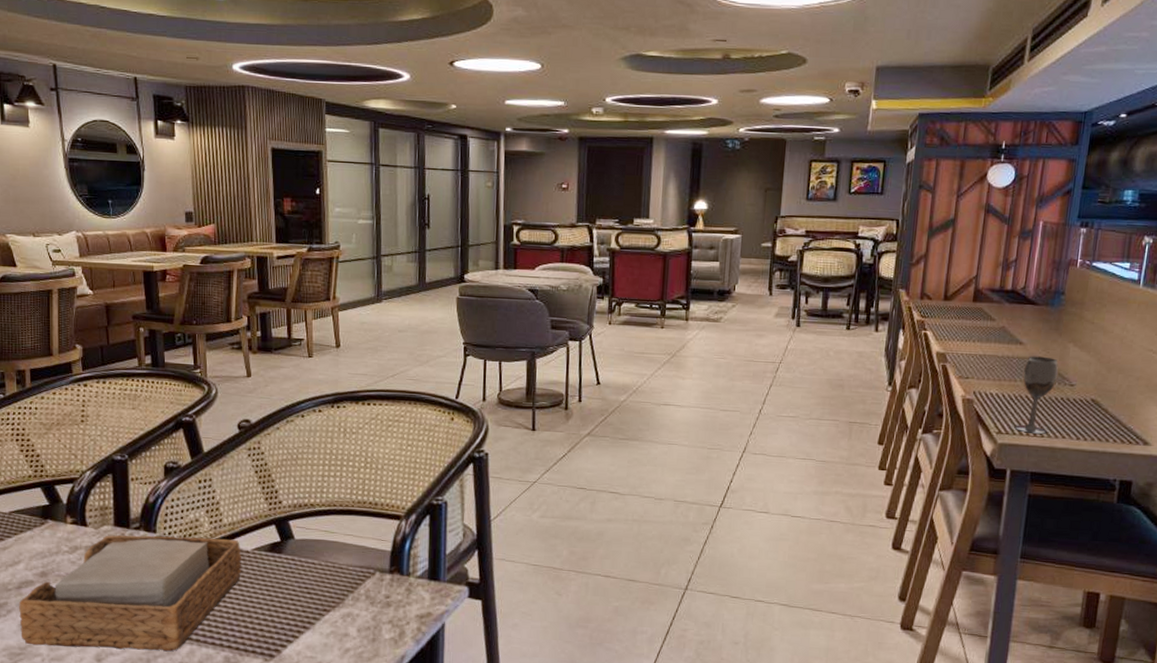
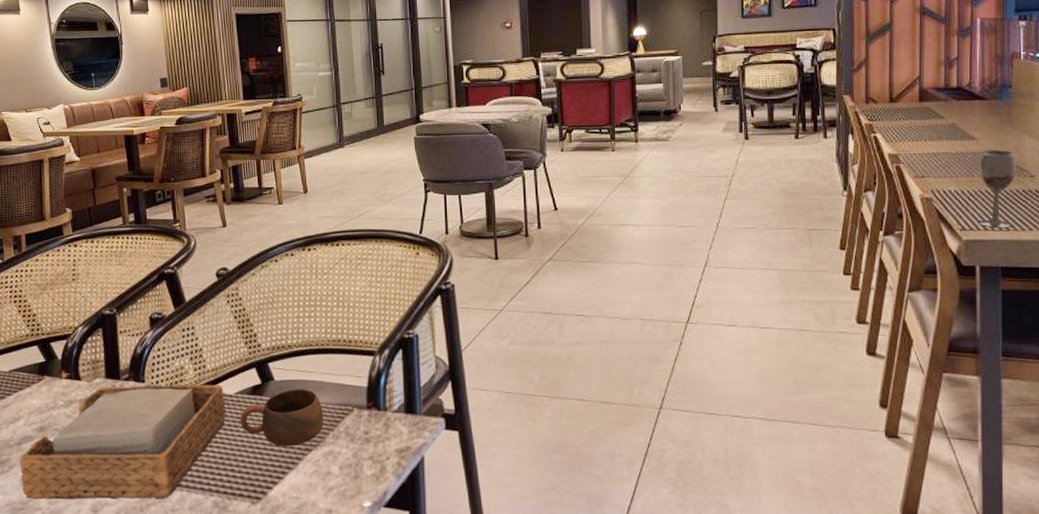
cup: none [256,548,344,606] -> present [240,389,323,446]

